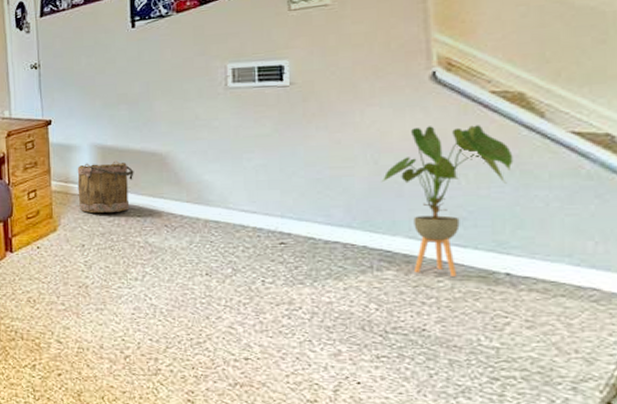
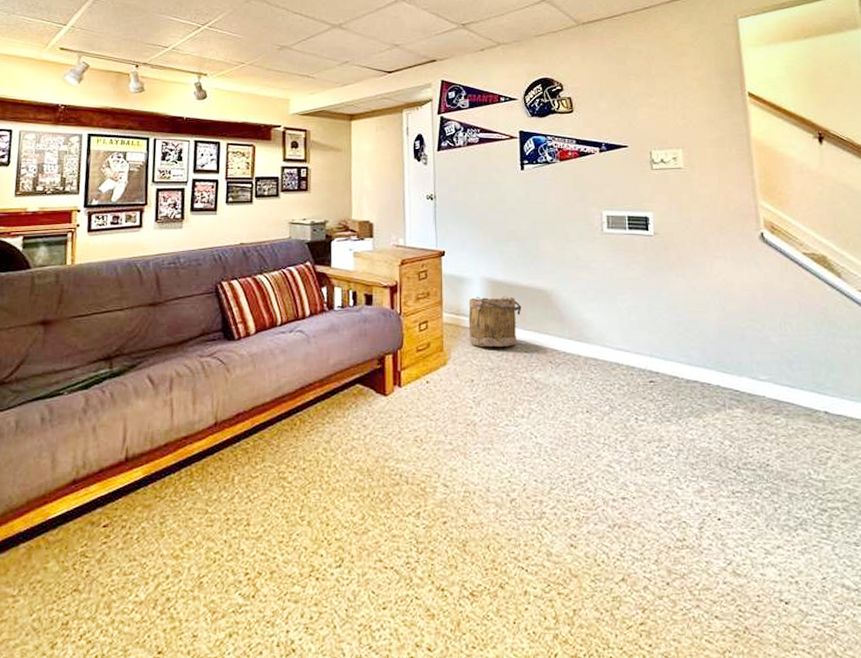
house plant: present [381,125,513,276] -> none [728,279,823,414]

